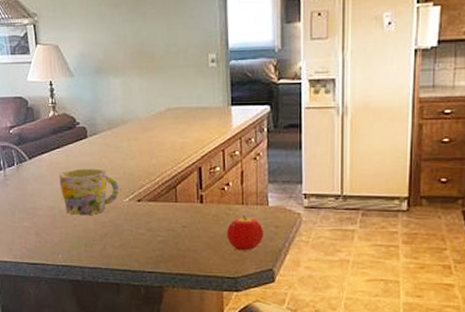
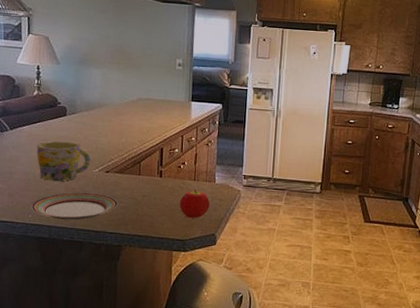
plate: none [60,227,155,259] -> present [31,192,118,221]

